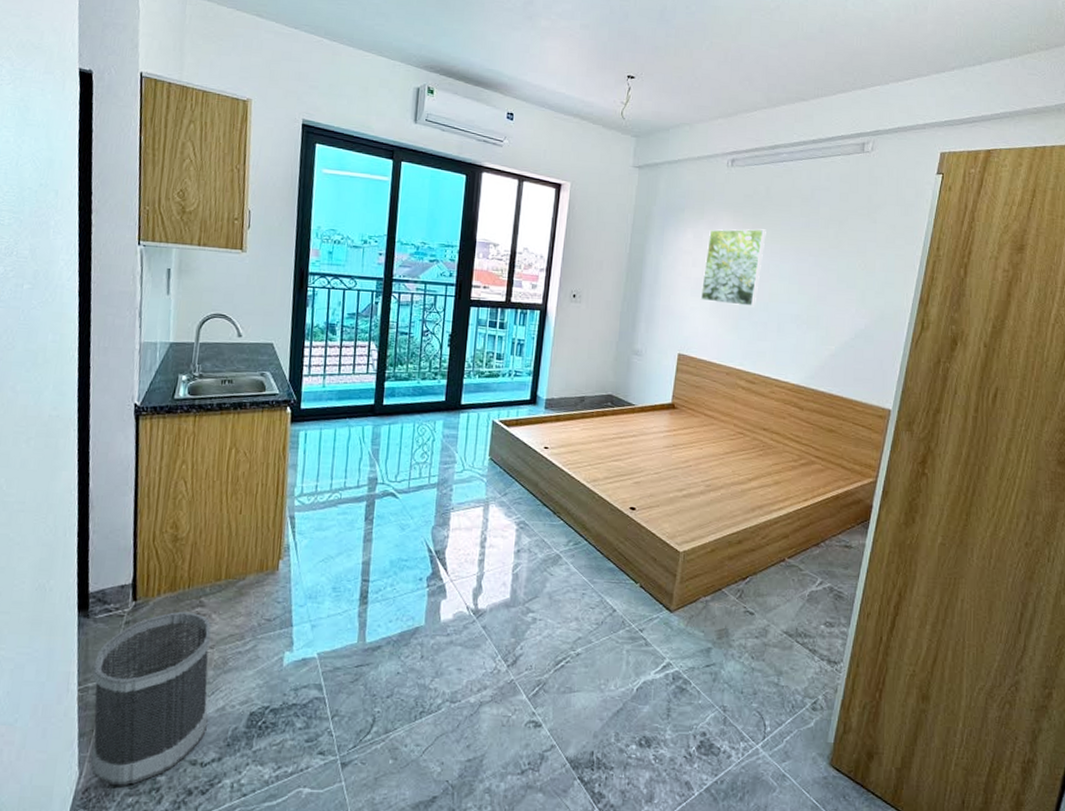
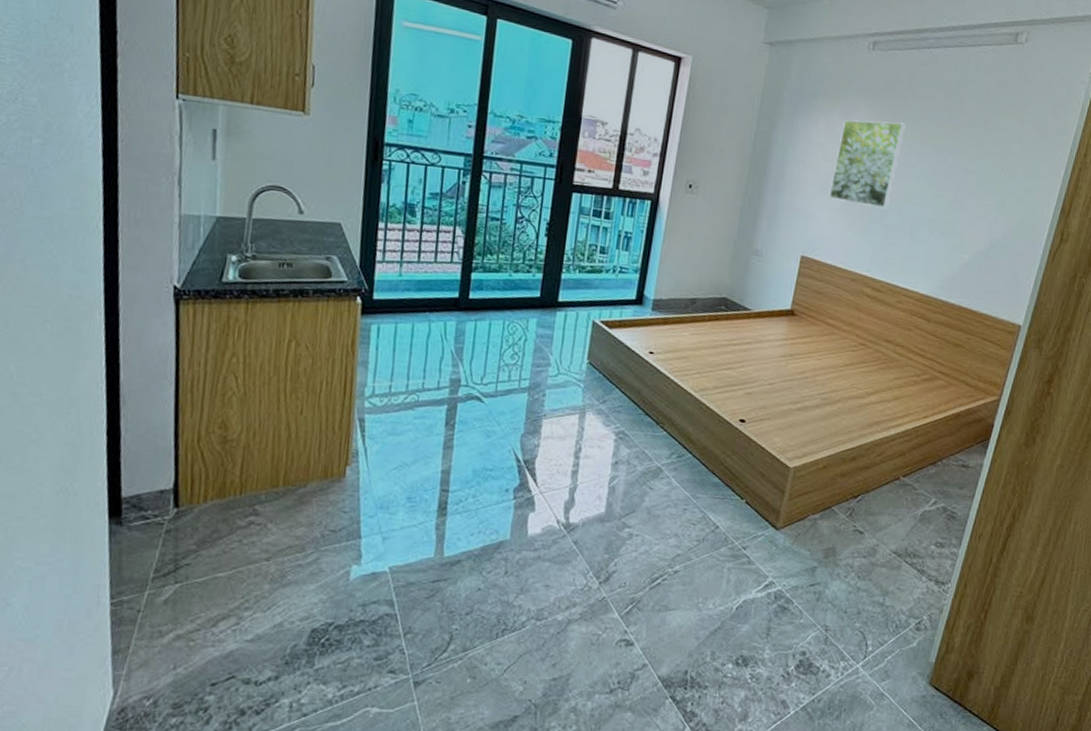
wastebasket: present [91,611,212,786] -> none [127,520,267,706]

